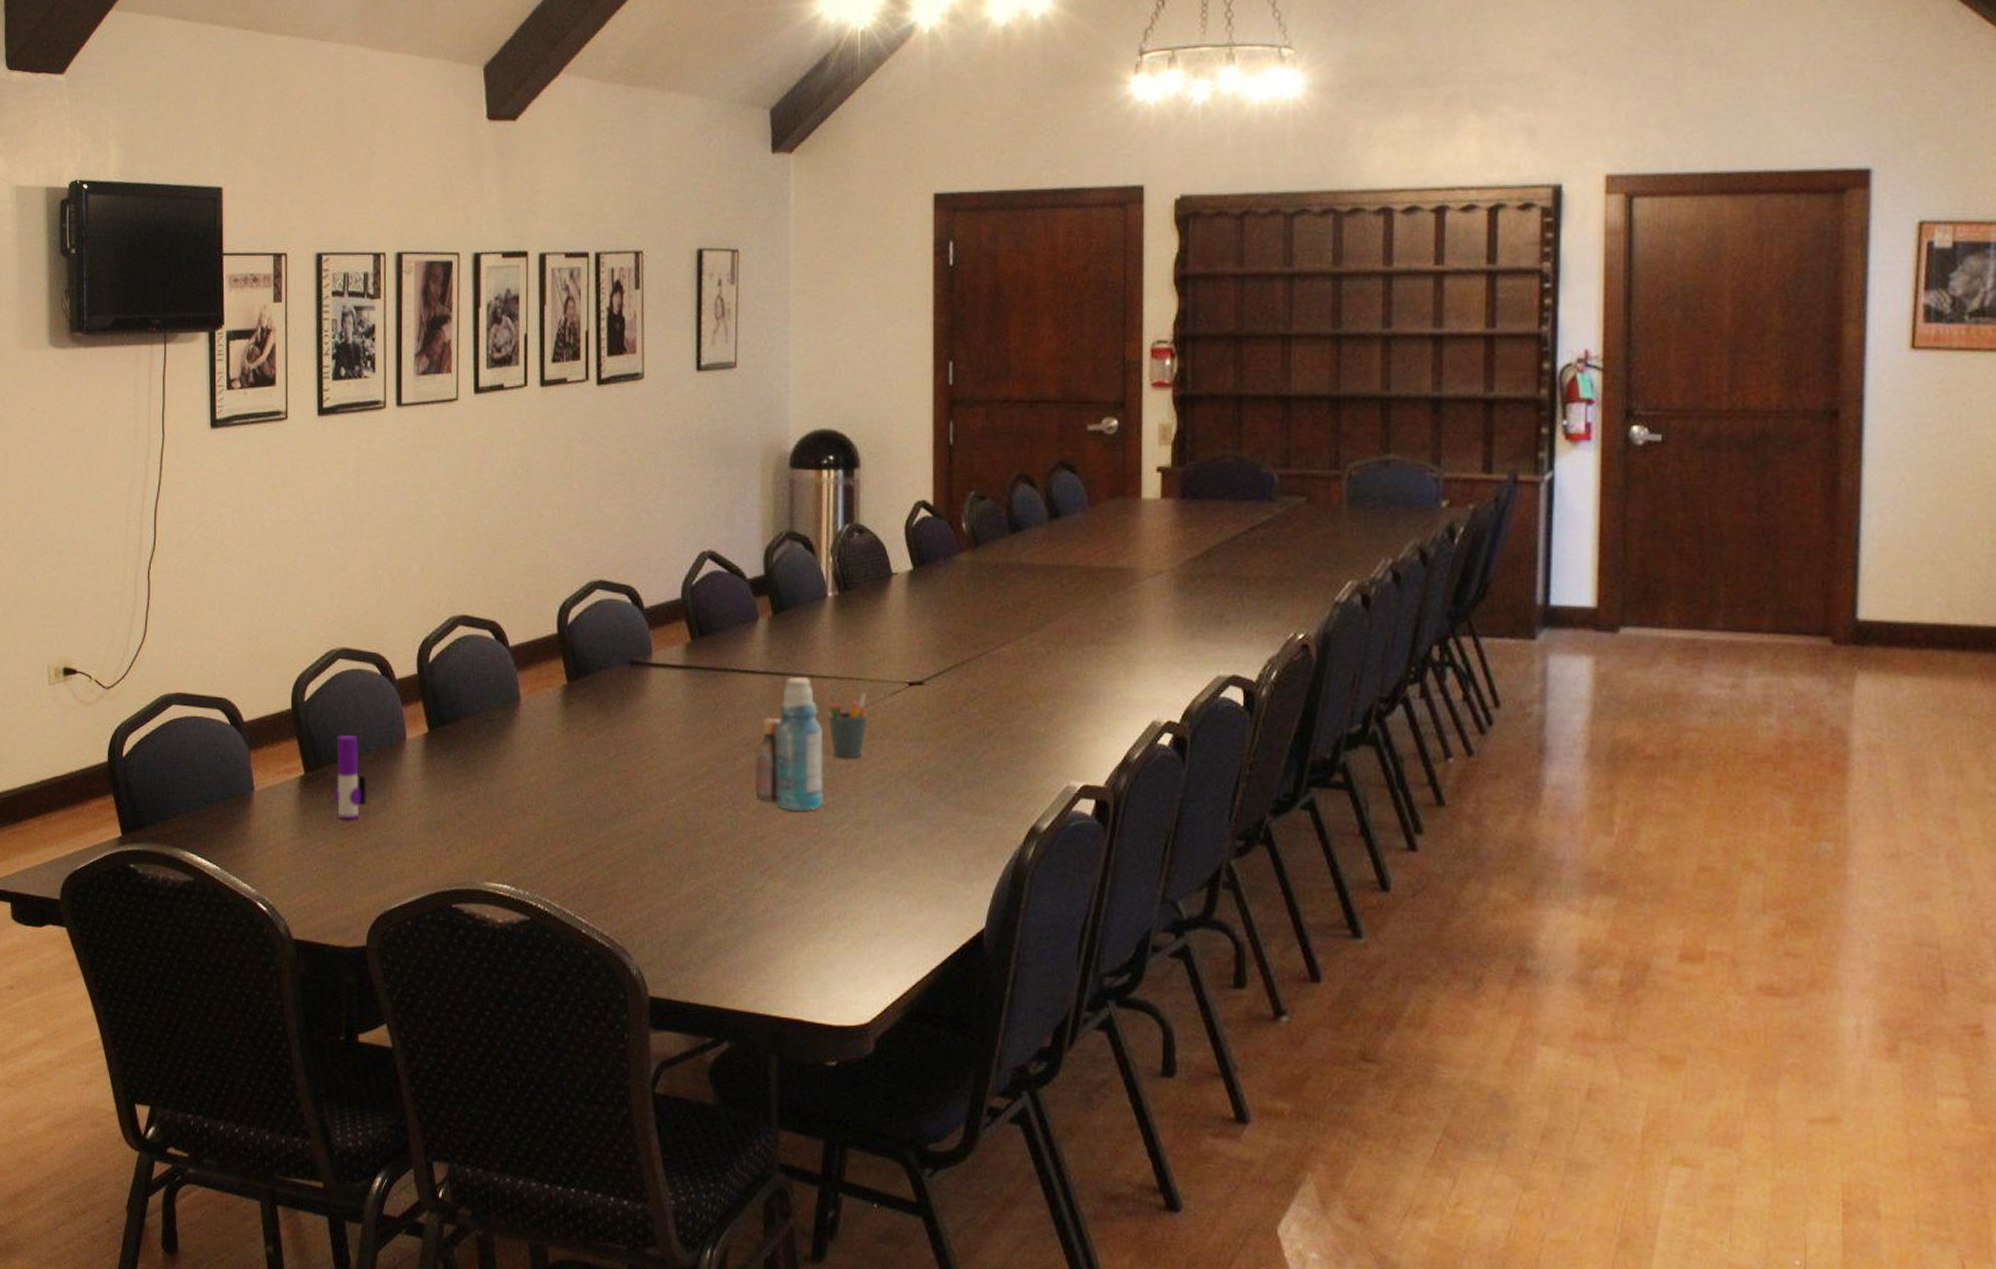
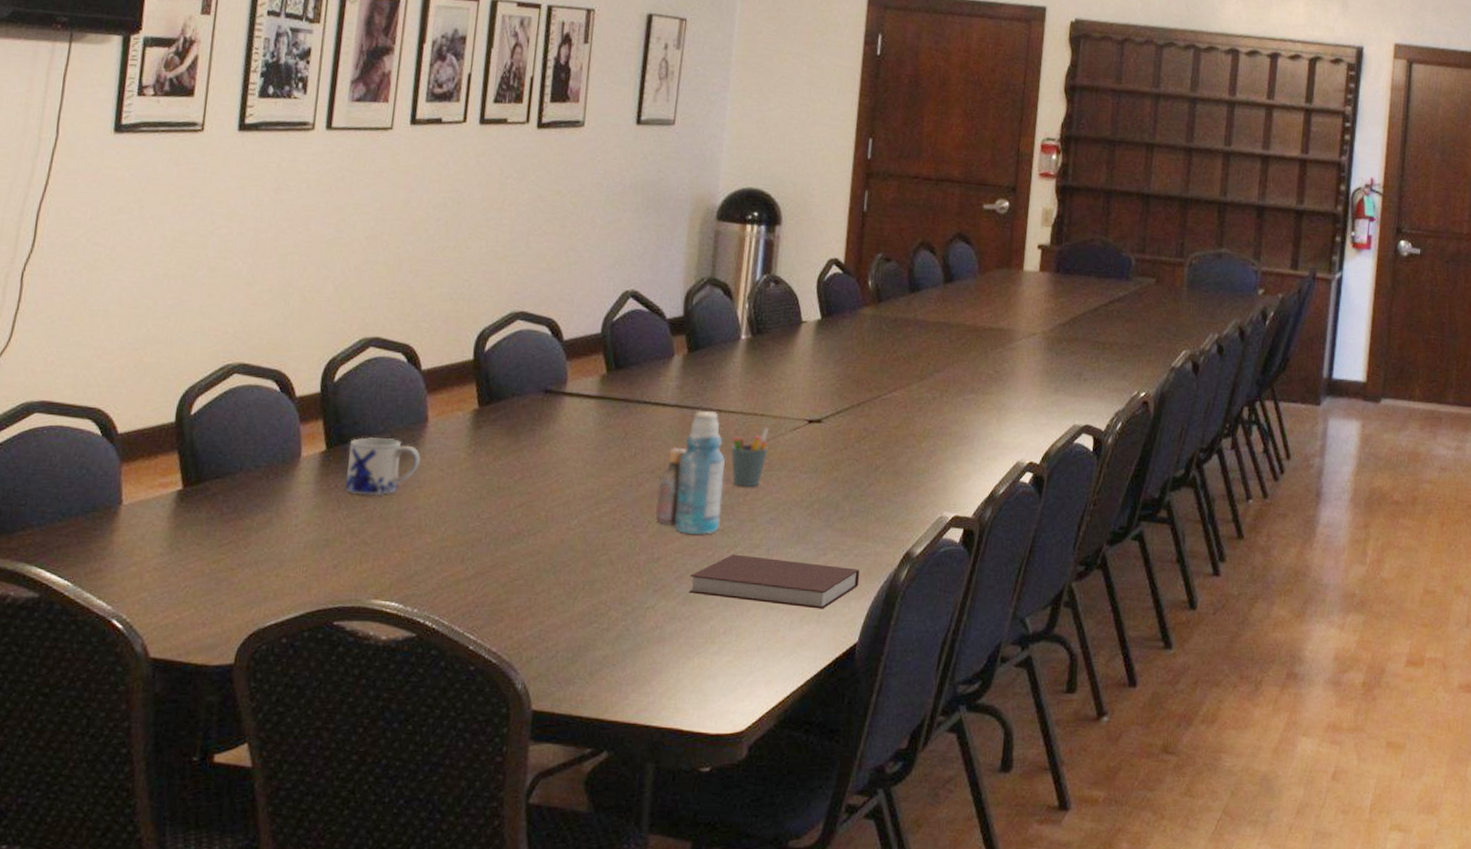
marker: present [333,735,367,820] -> none [213,450,253,536]
mug: none [449,717,518,777] -> present [345,437,422,496]
notebook: none [796,831,981,892] -> present [689,554,860,609]

